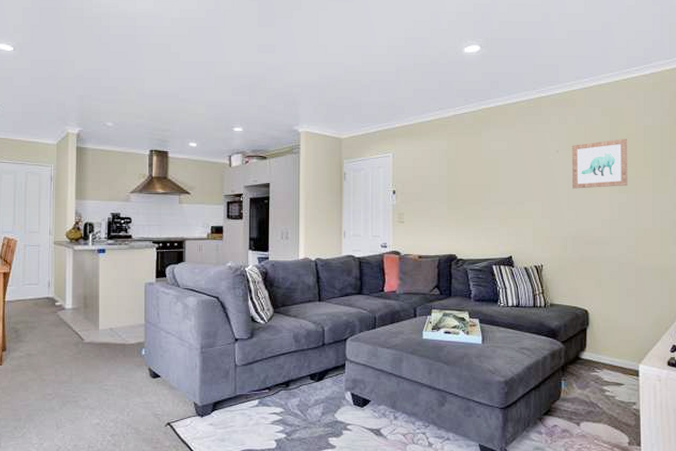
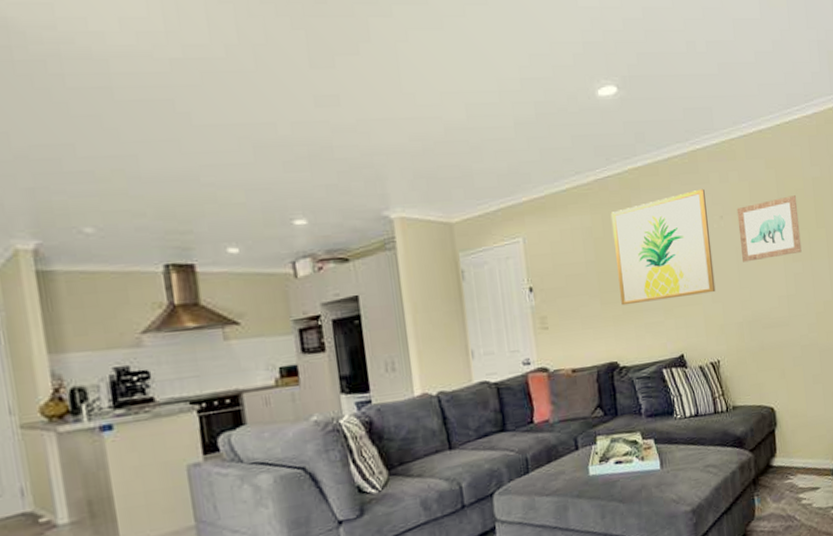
wall art: none [463,127,546,212] -> present [610,188,716,306]

